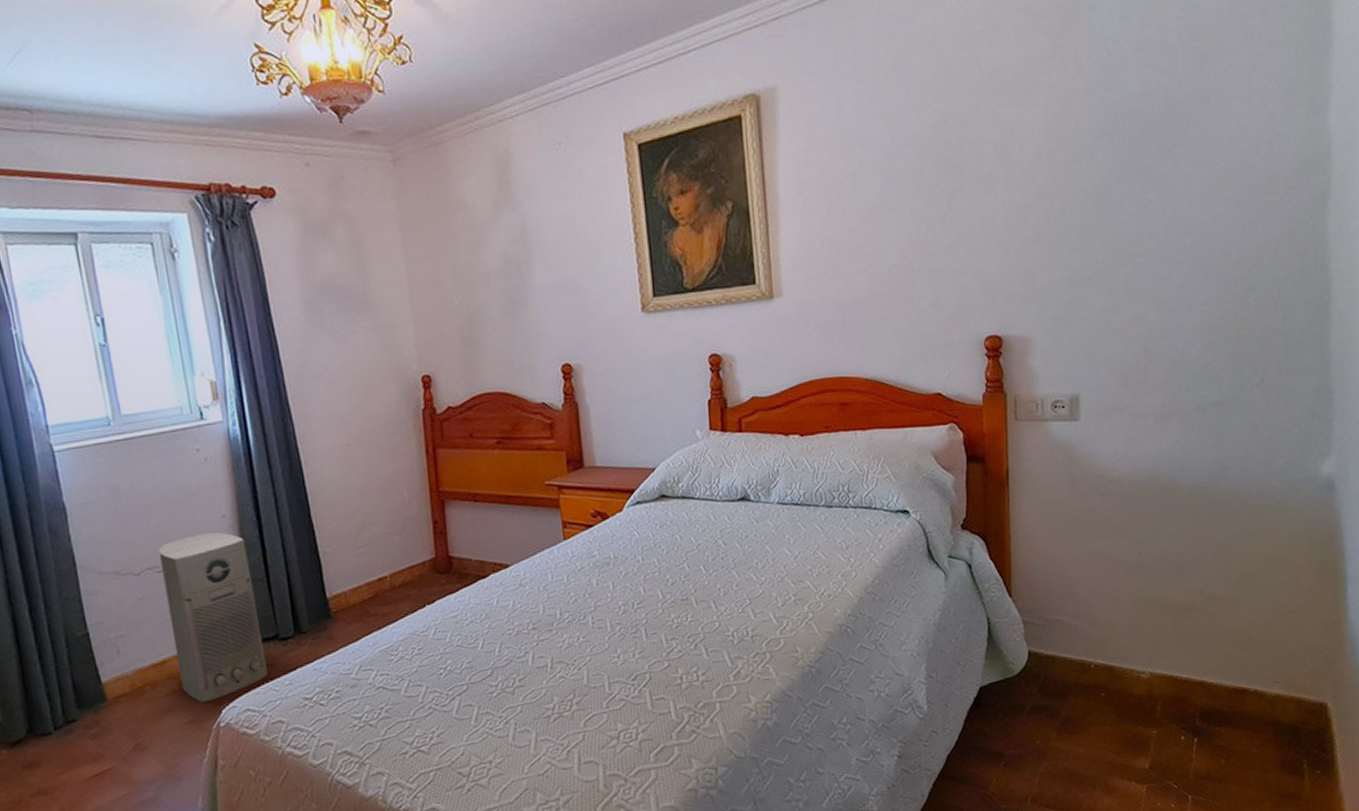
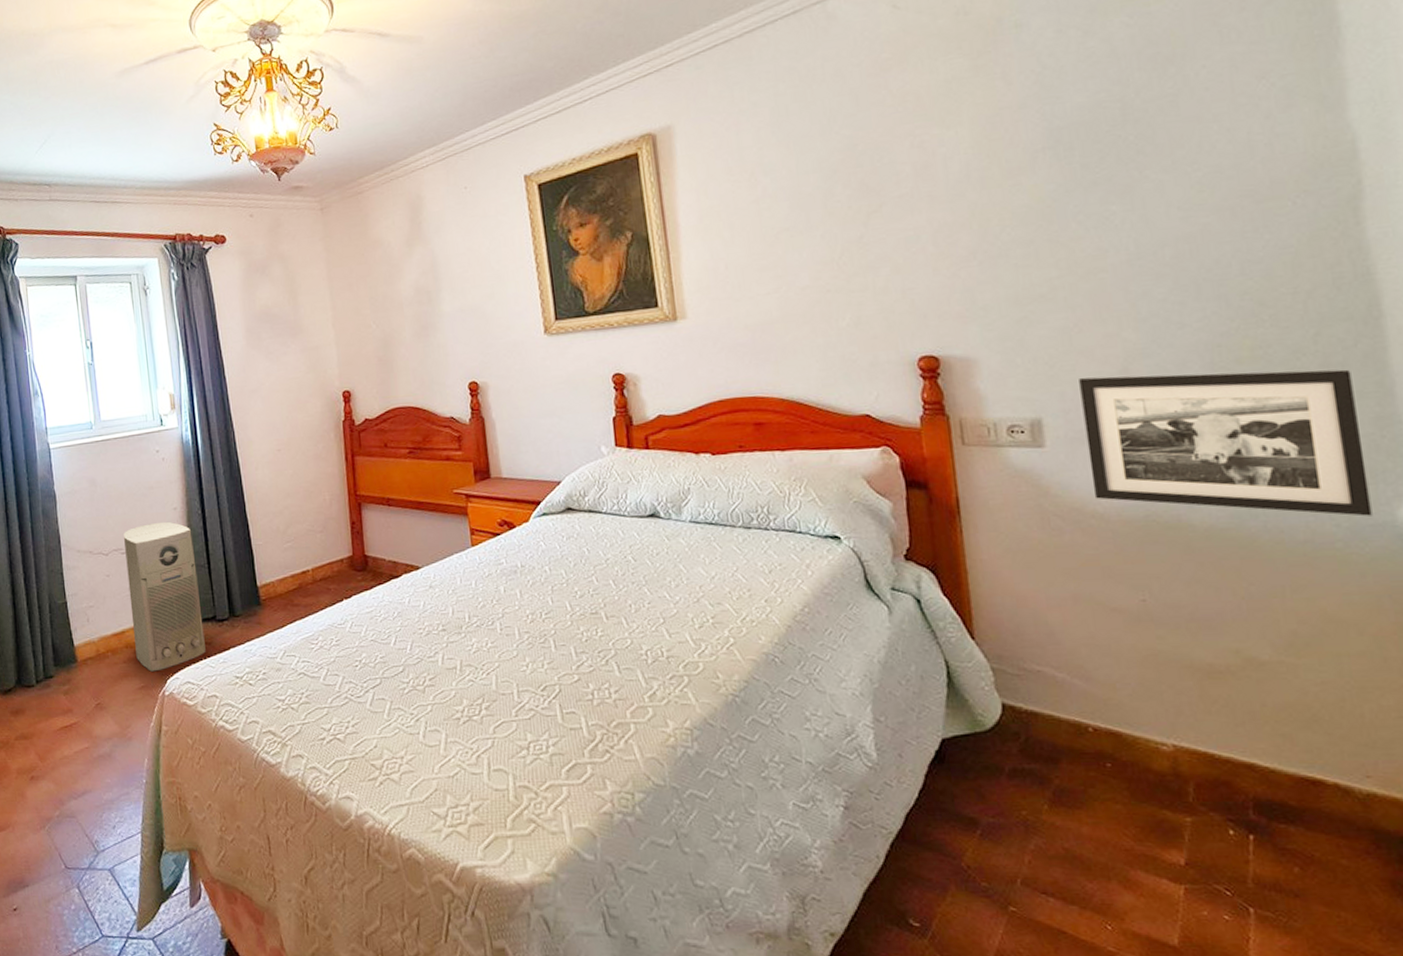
picture frame: none [1111,347,1304,472] -> present [1079,369,1373,516]

